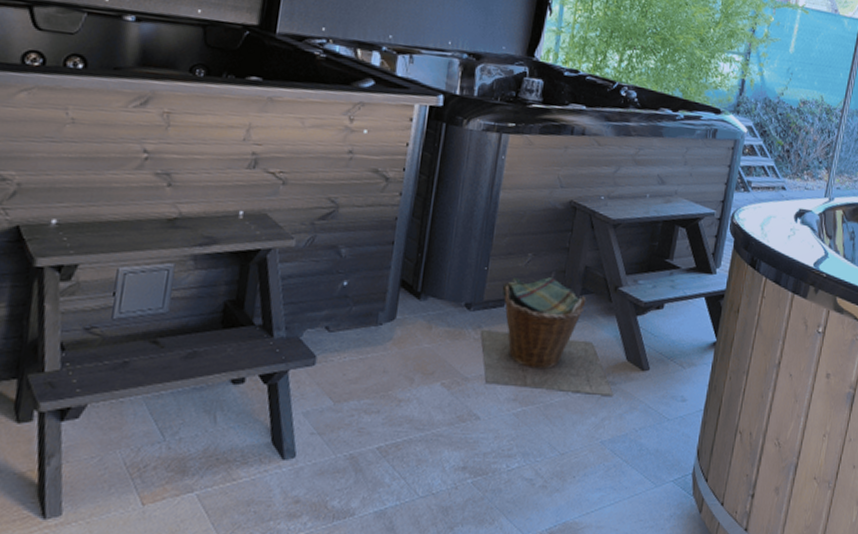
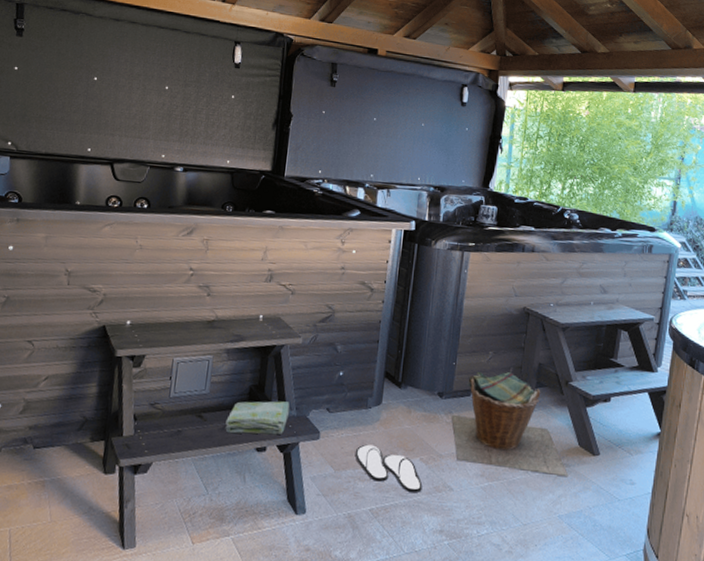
towel: none [189,319,278,363] -> present [225,401,290,435]
slippers: none [360,369,443,425] -> present [355,444,423,493]

